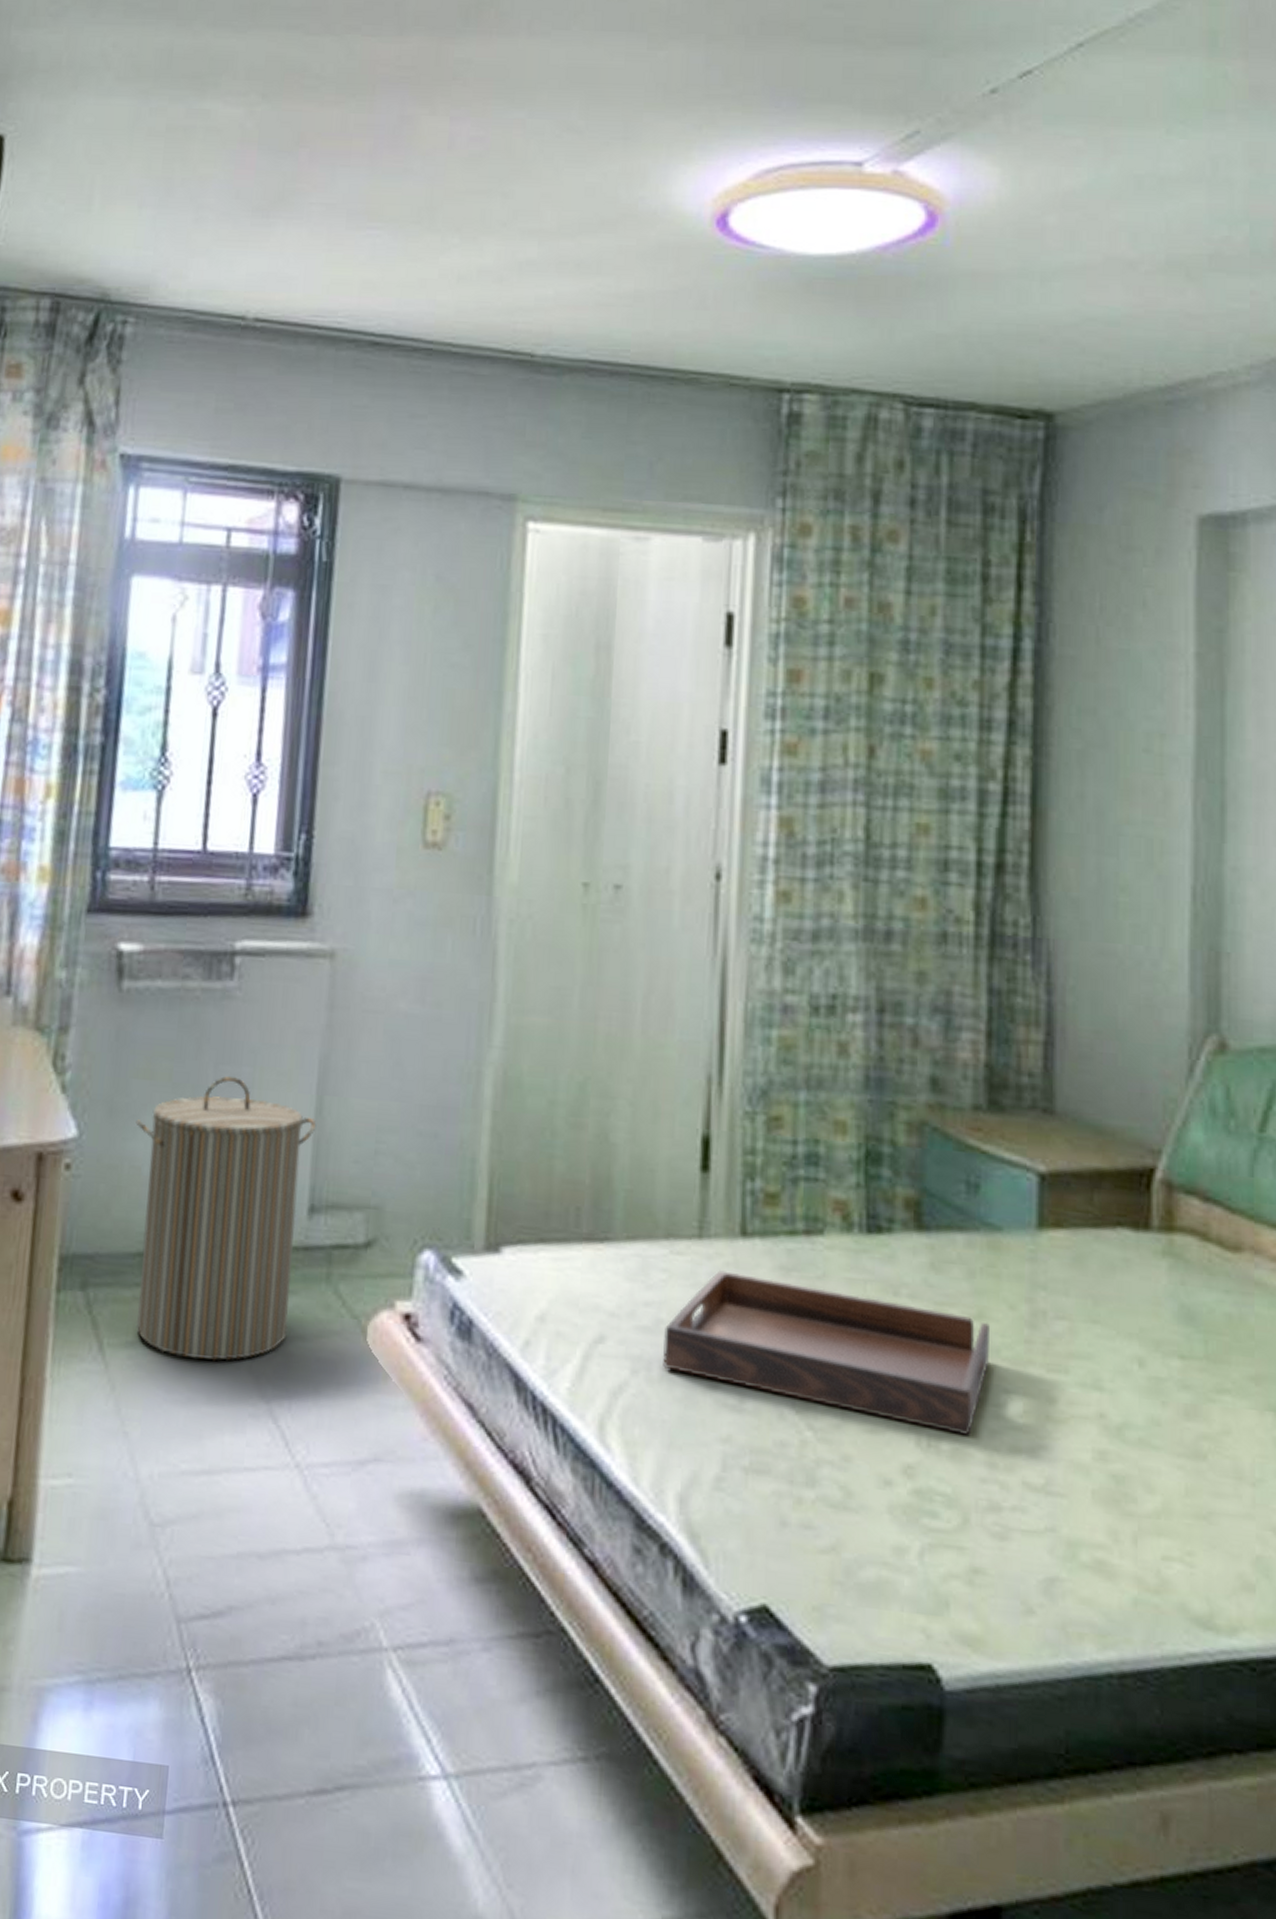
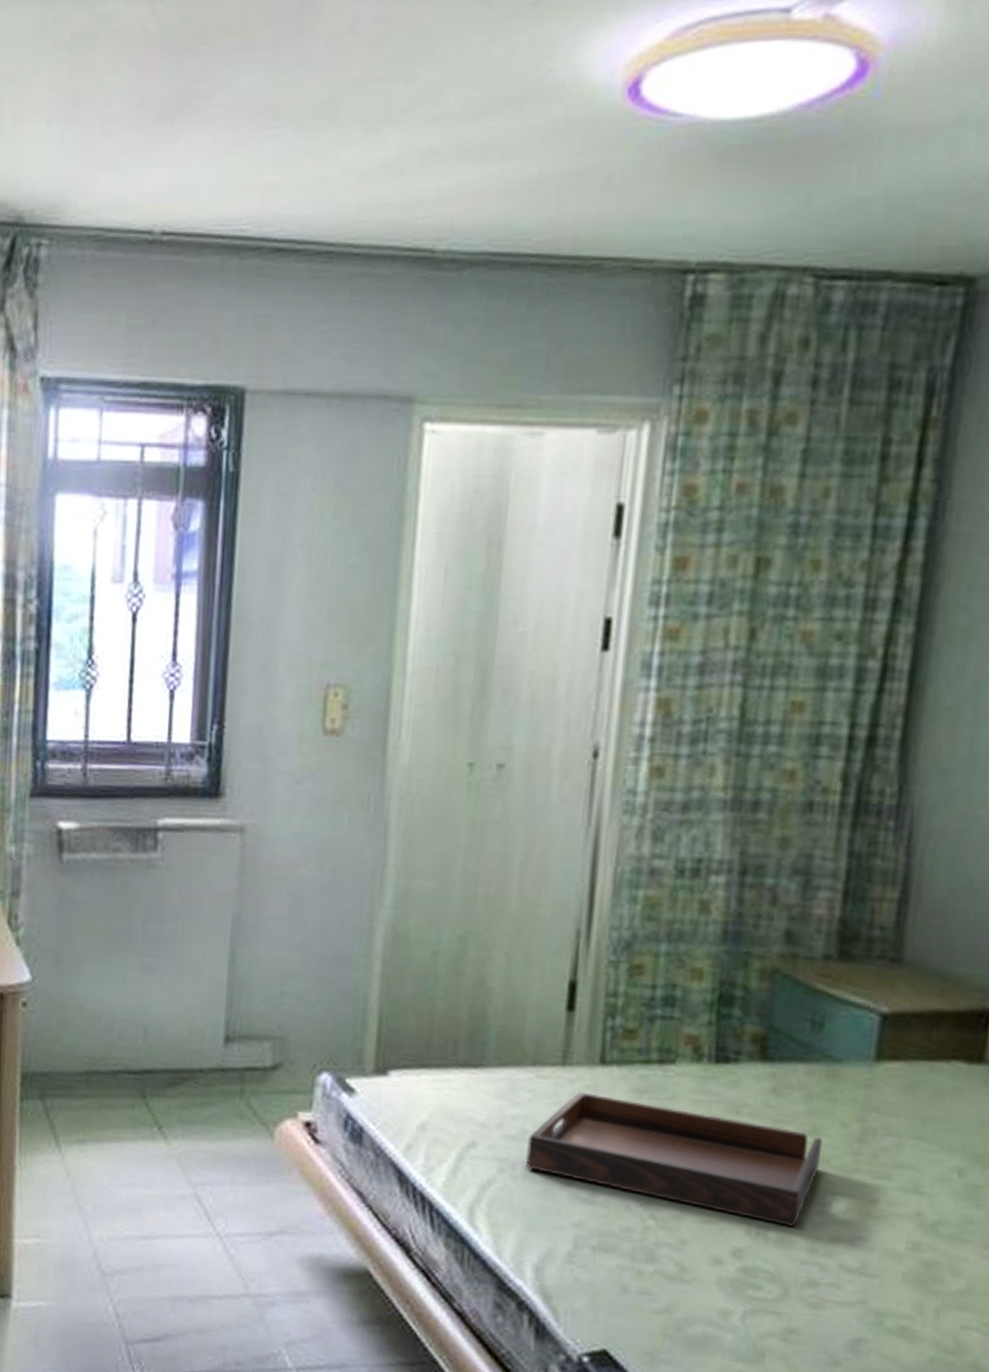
laundry hamper: present [136,1076,317,1361] -> none [78,932,230,1156]

